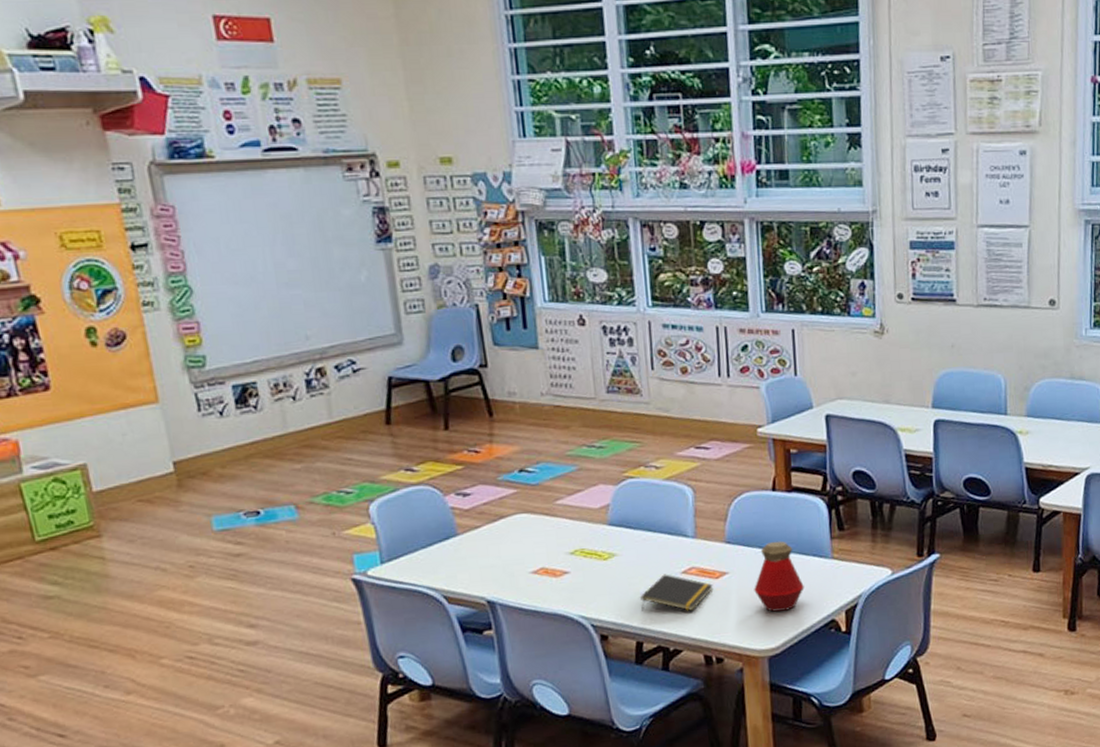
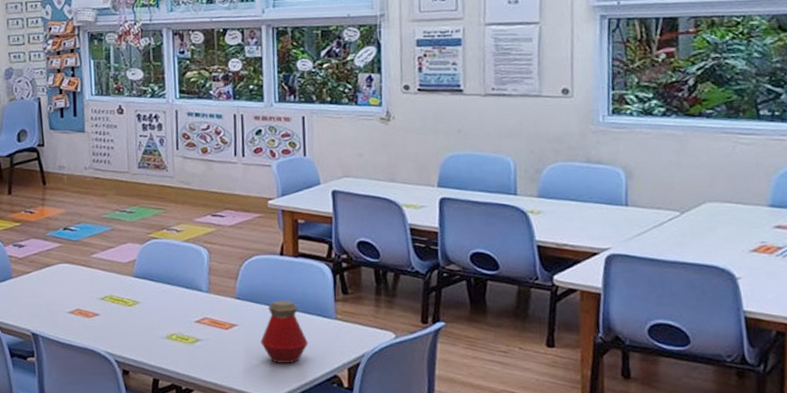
notepad: present [640,574,713,612] -> none [158,322,223,357]

